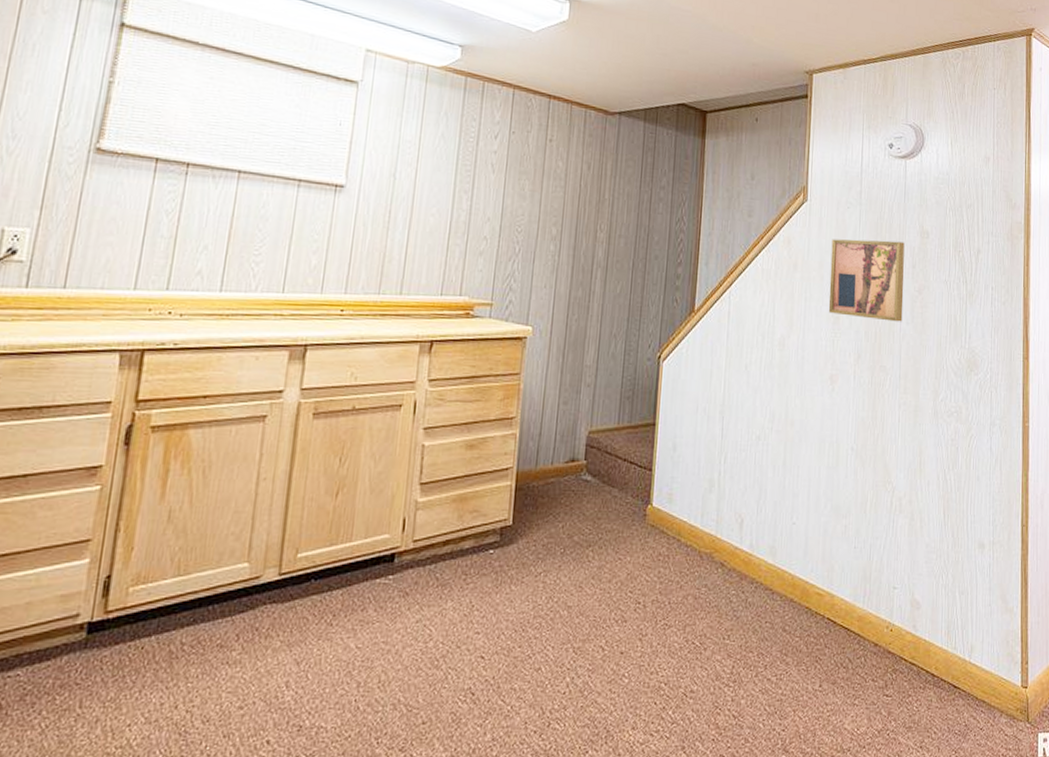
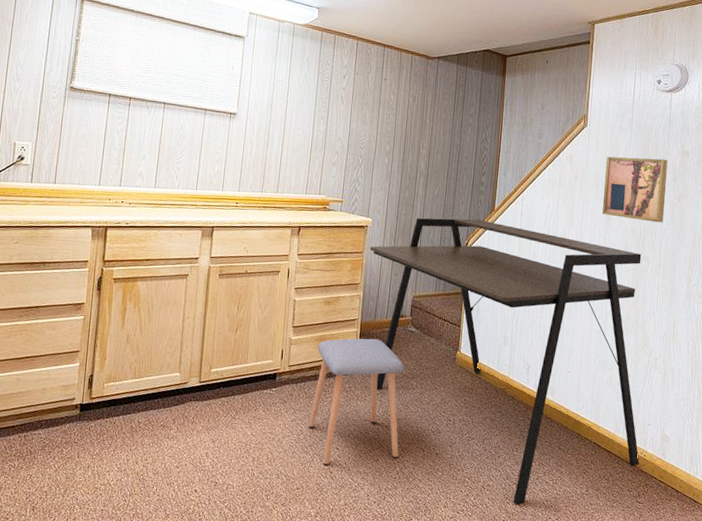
stool: none [440,494,577,685] -> present [308,338,405,466]
desk: none [529,323,885,716] -> present [369,218,642,505]

